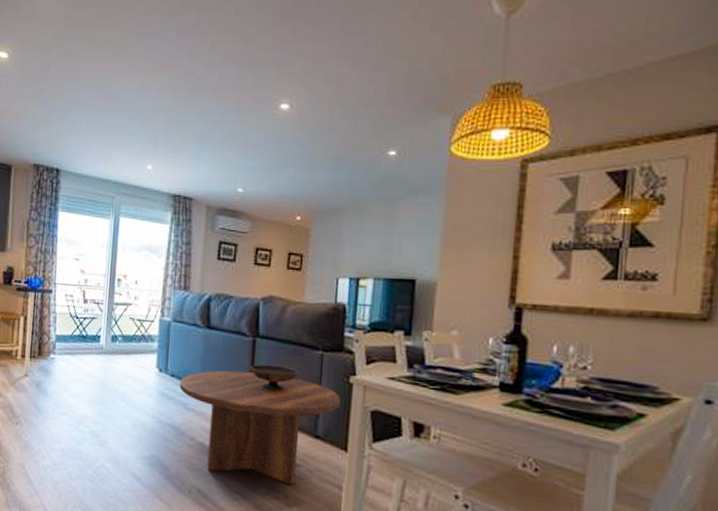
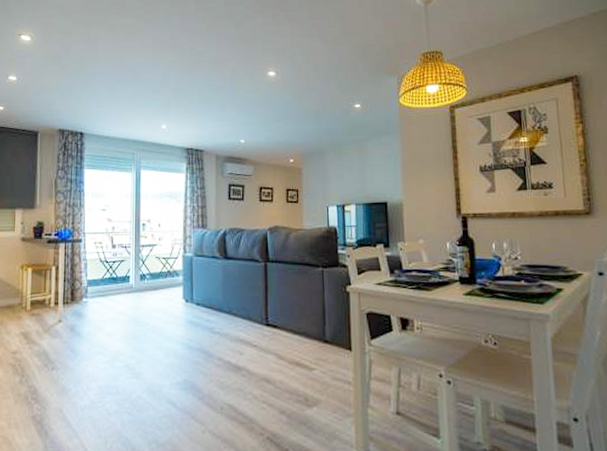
coffee table: present [179,370,341,486] -> none [204,292,342,388]
decorative bowl: present [249,364,299,391] -> none [264,284,305,306]

